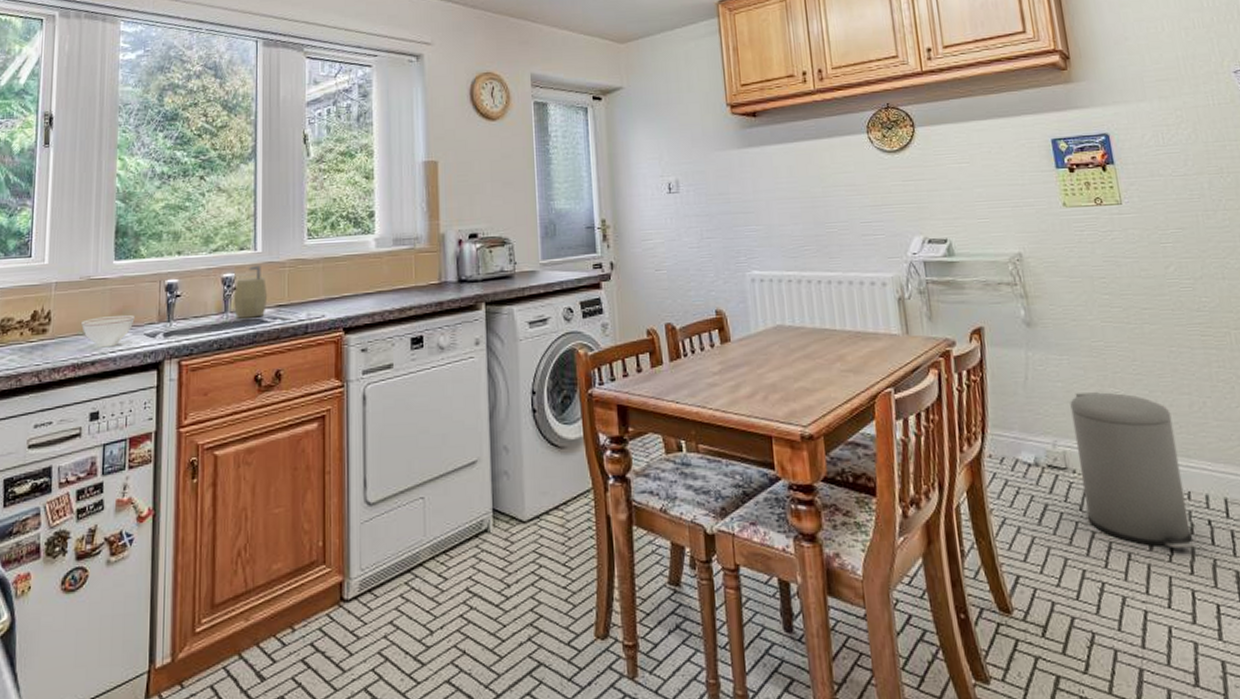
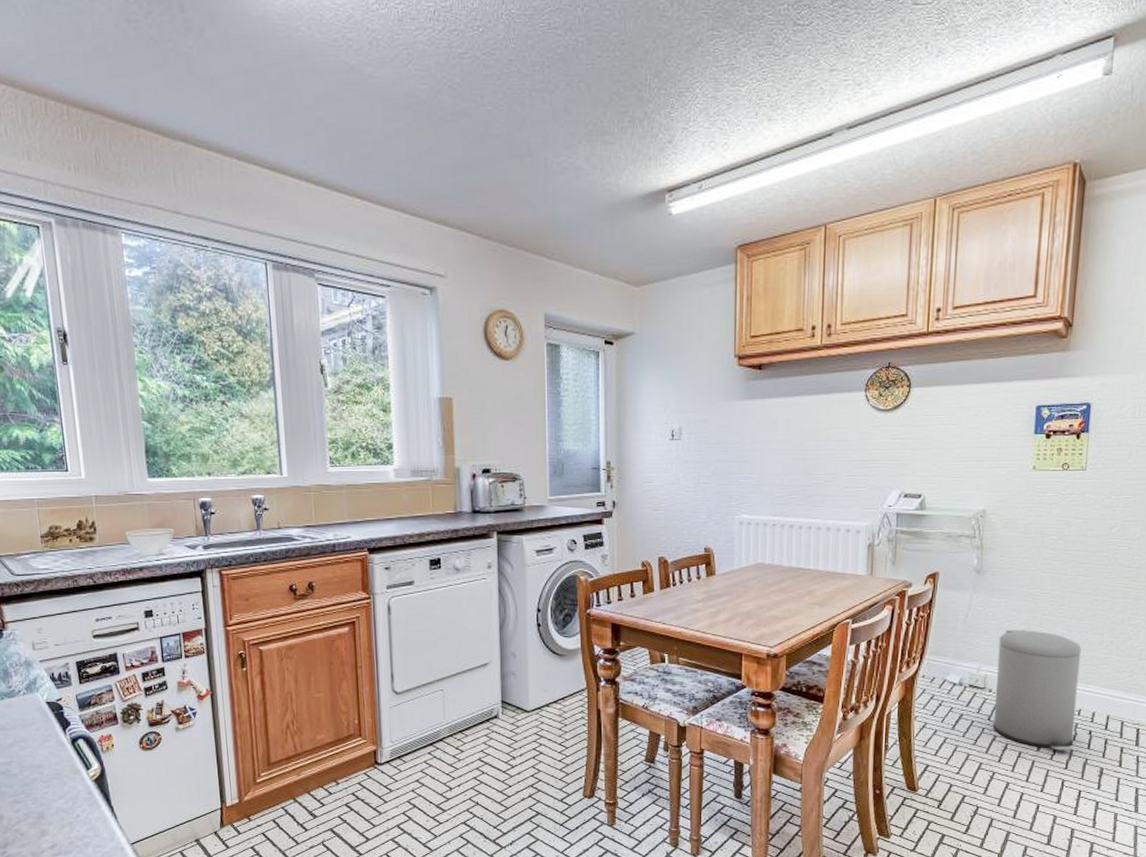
soap dispenser: present [233,265,268,319] -> none [264,489,297,536]

